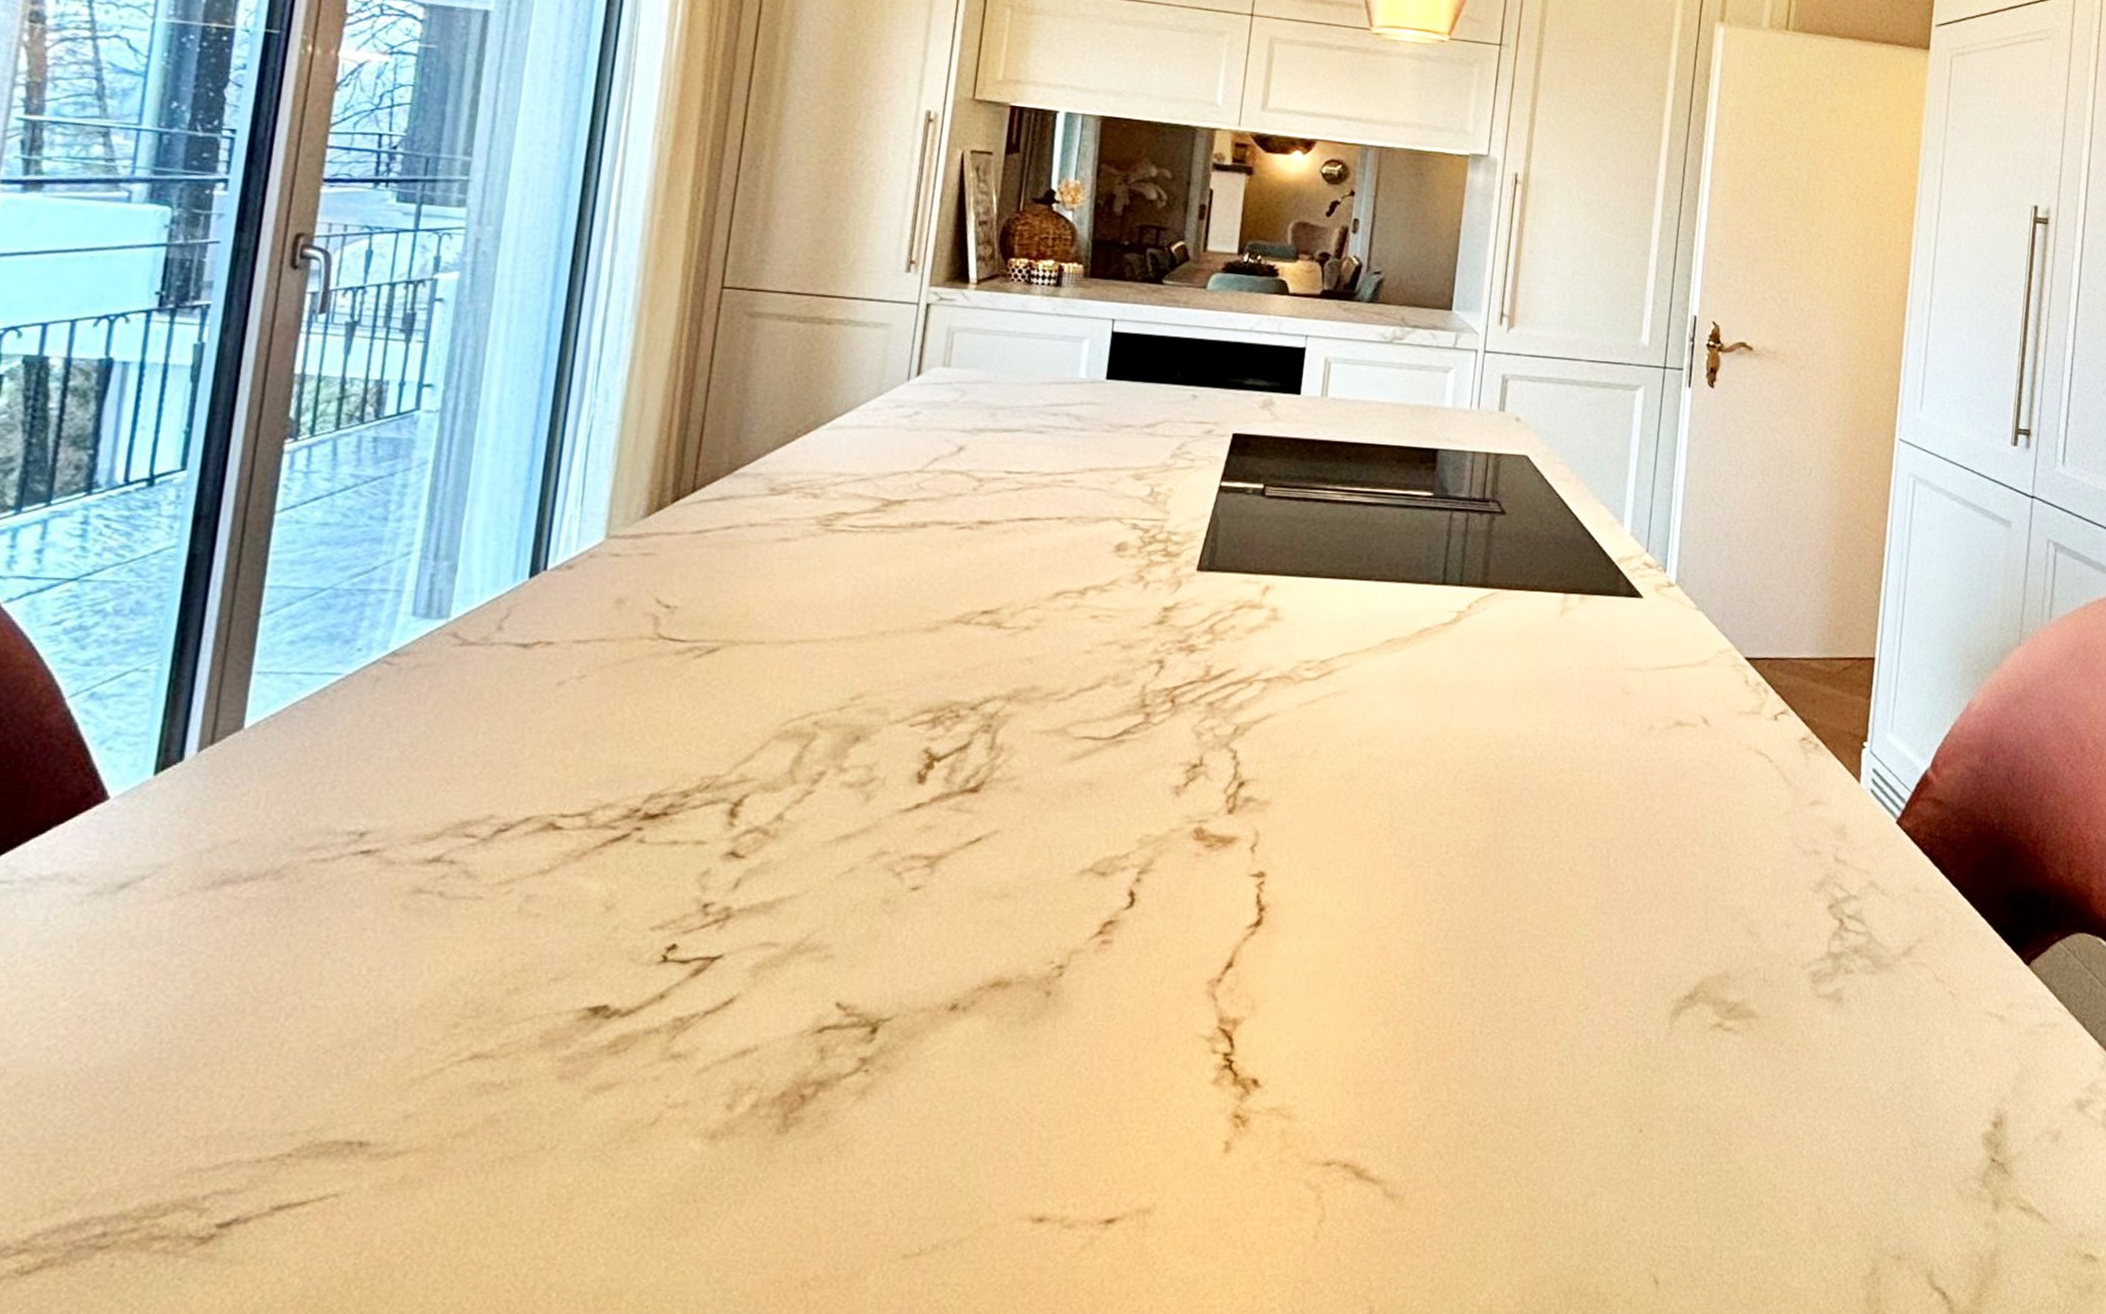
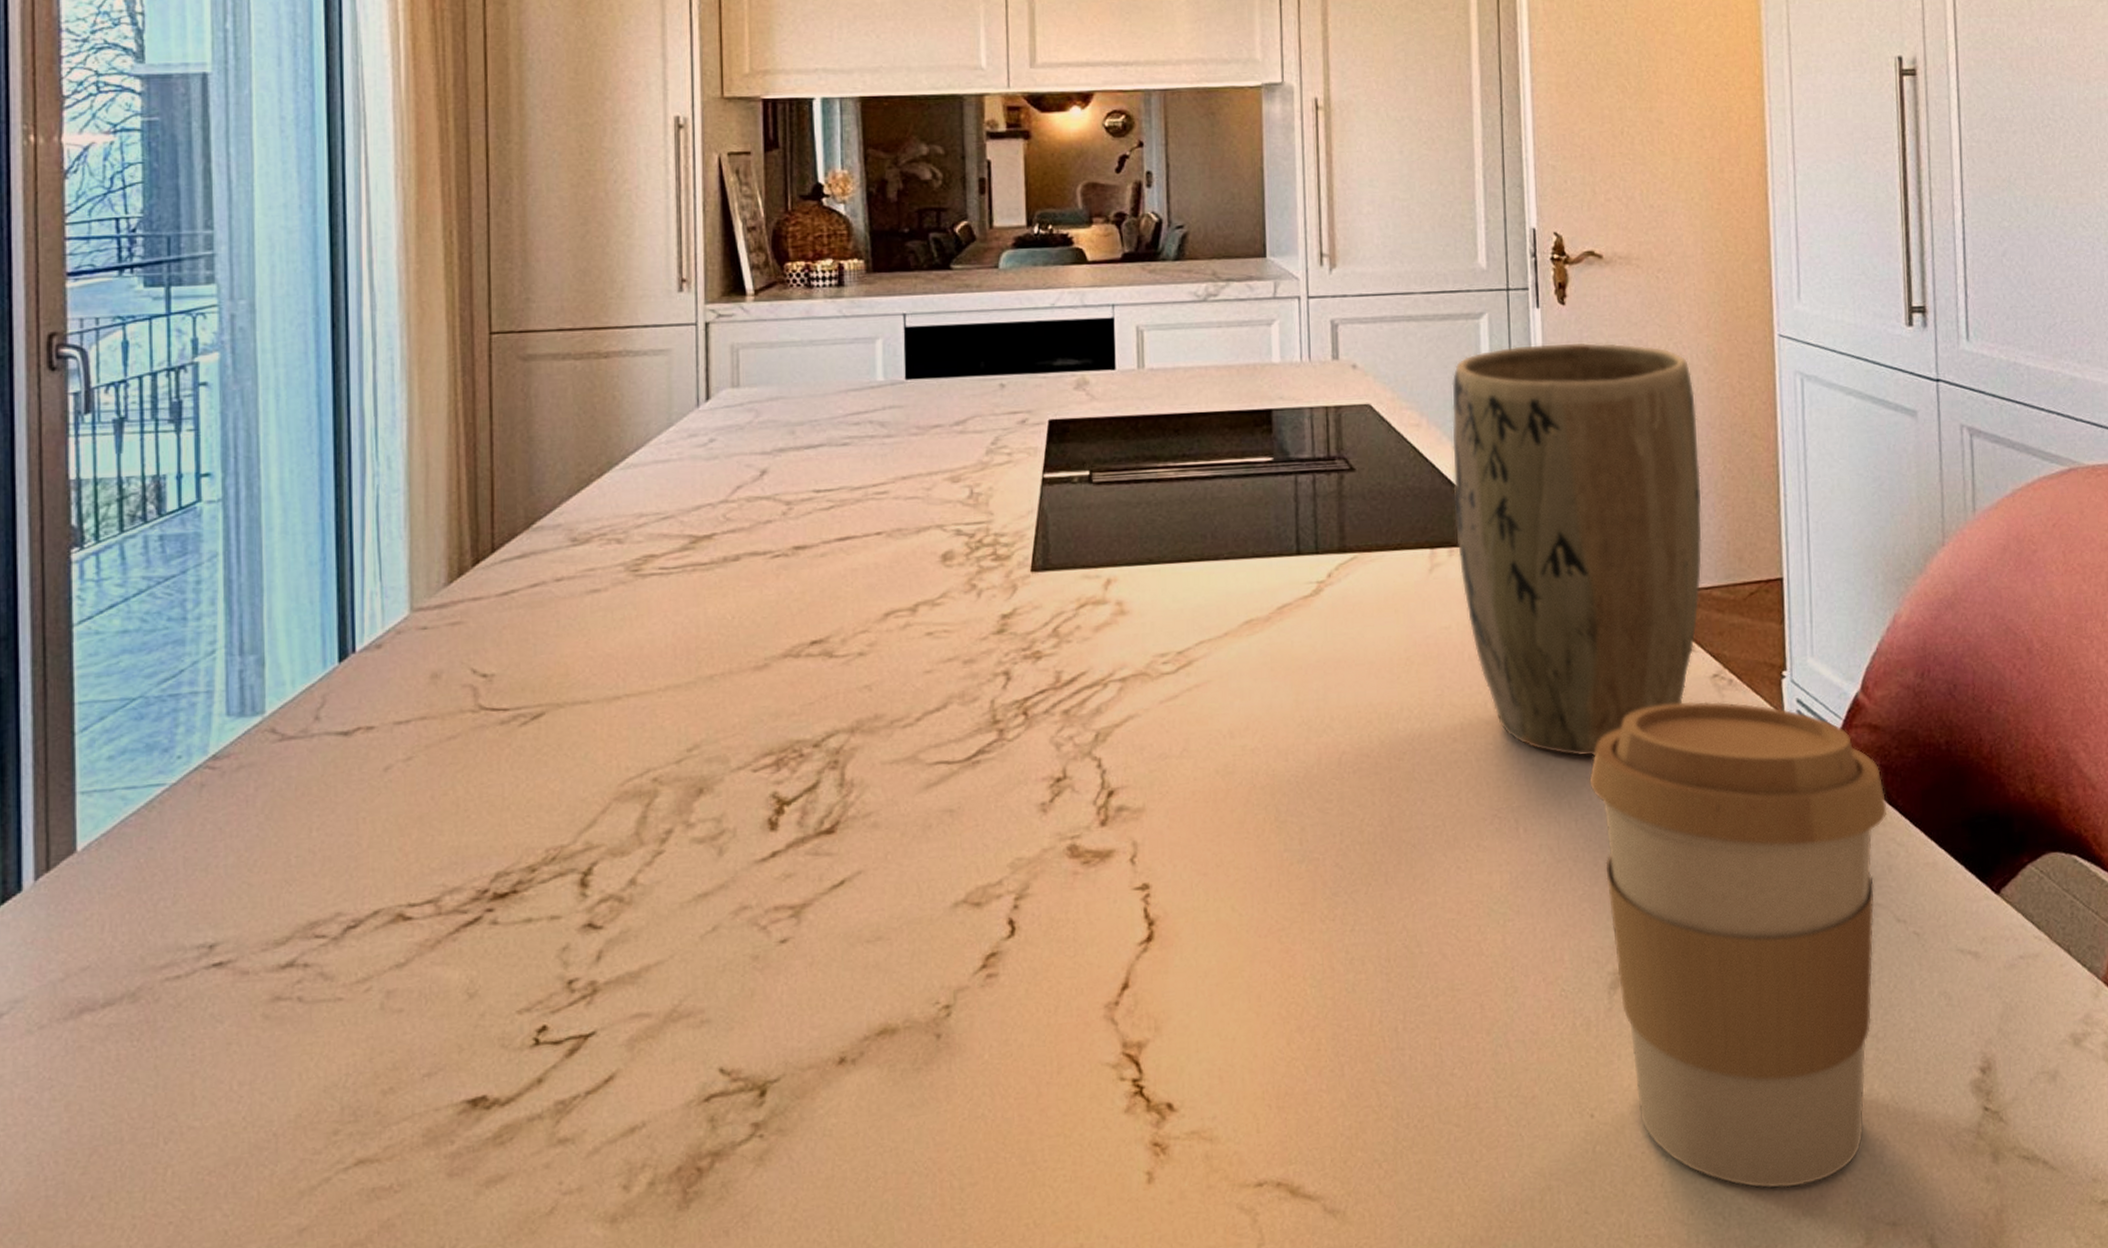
plant pot: none [1588,419,1818,800] -> present [1452,343,1702,757]
coffee cup: none [1678,760,1941,1215] -> present [1589,701,1888,1188]

